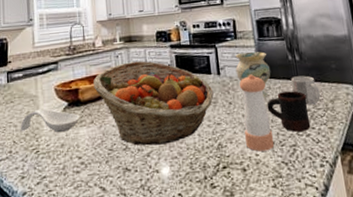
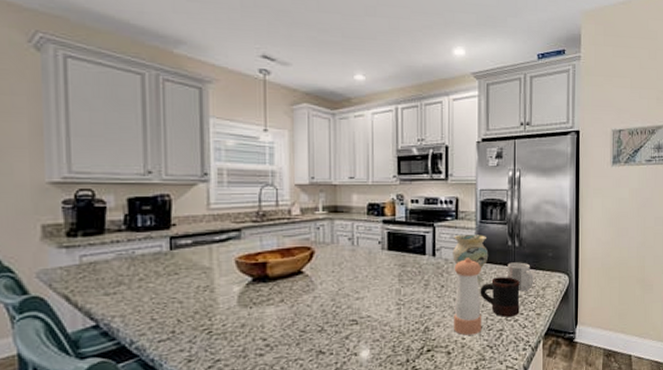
spoon rest: present [20,108,80,133] -> none [187,283,267,312]
fruit basket: present [93,61,214,146] -> none [286,235,426,328]

